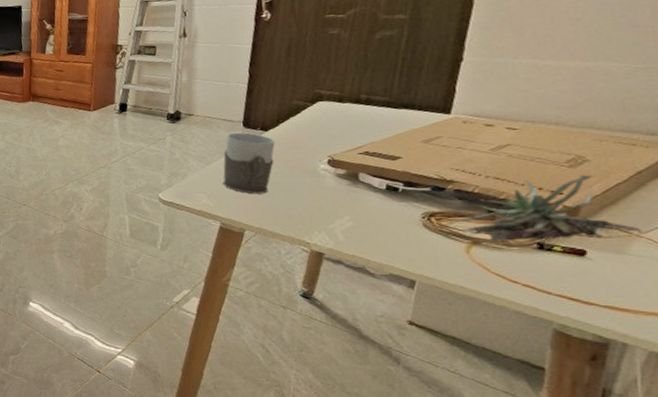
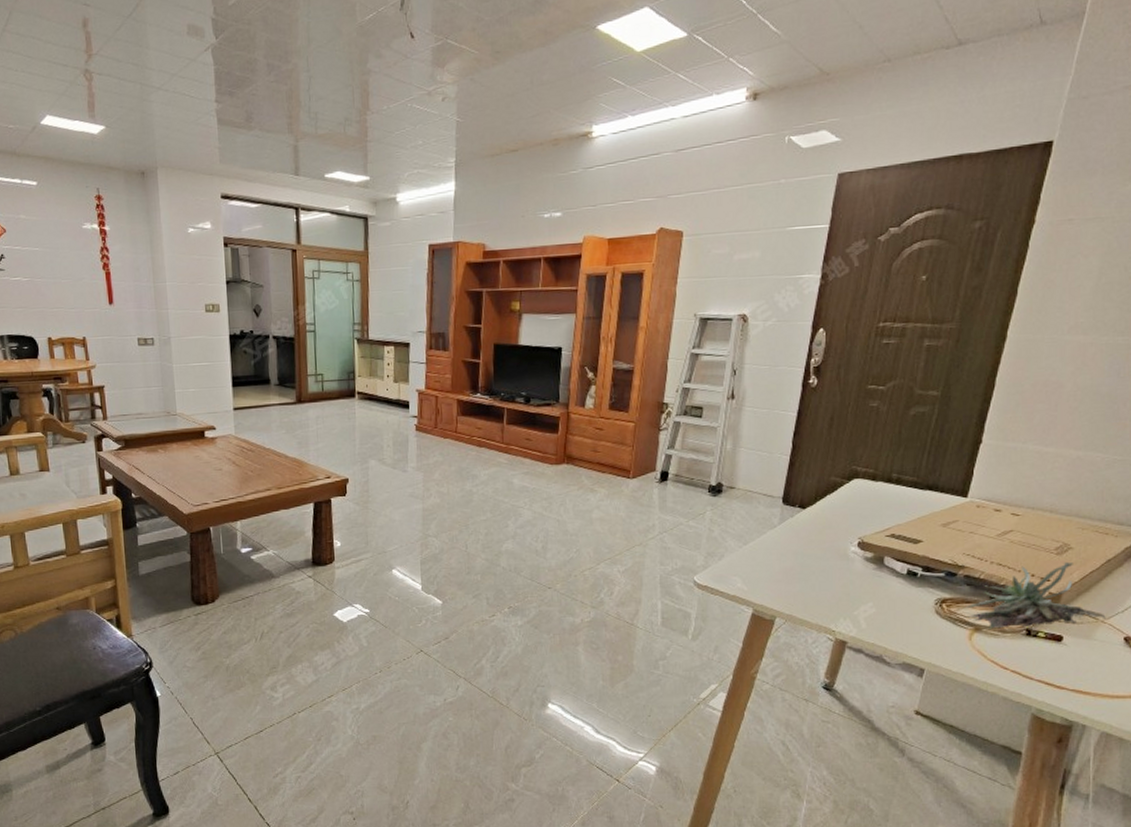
mug: present [223,132,275,194] -> none [758,510,811,578]

